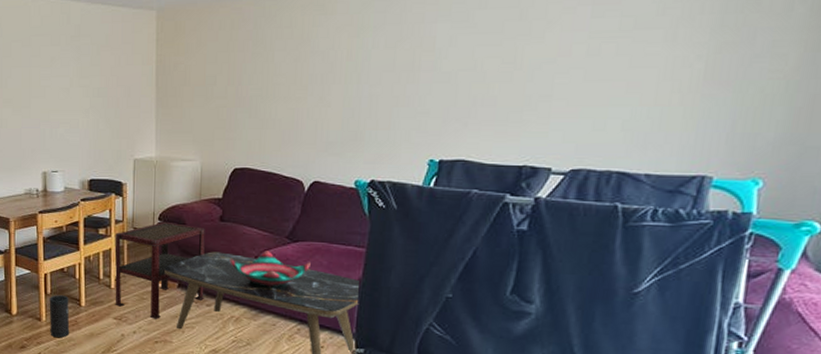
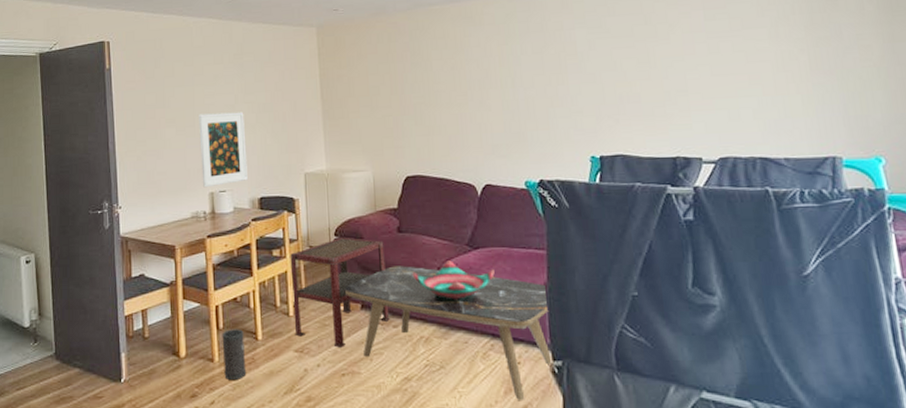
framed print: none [34,95,79,167] -> present [199,112,248,188]

